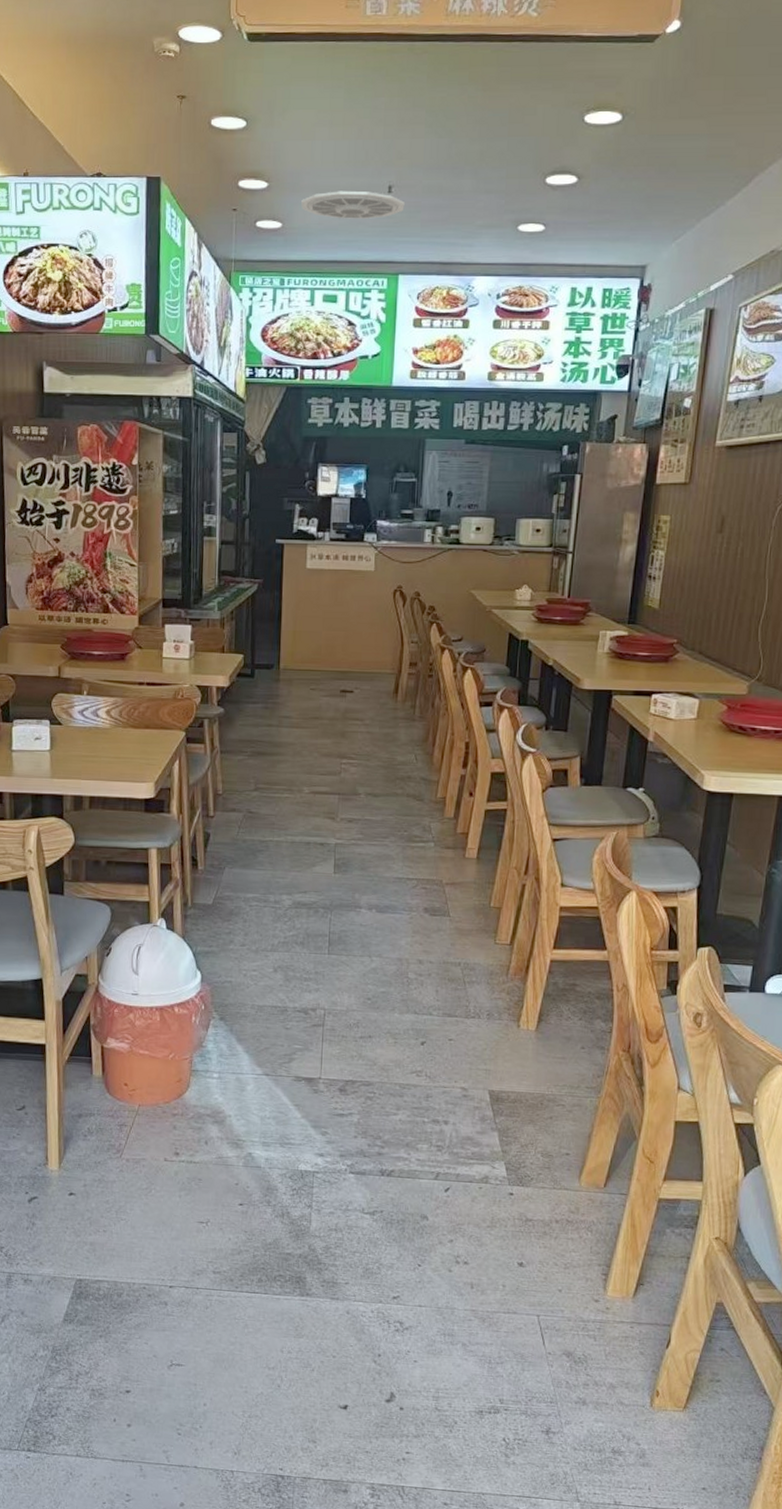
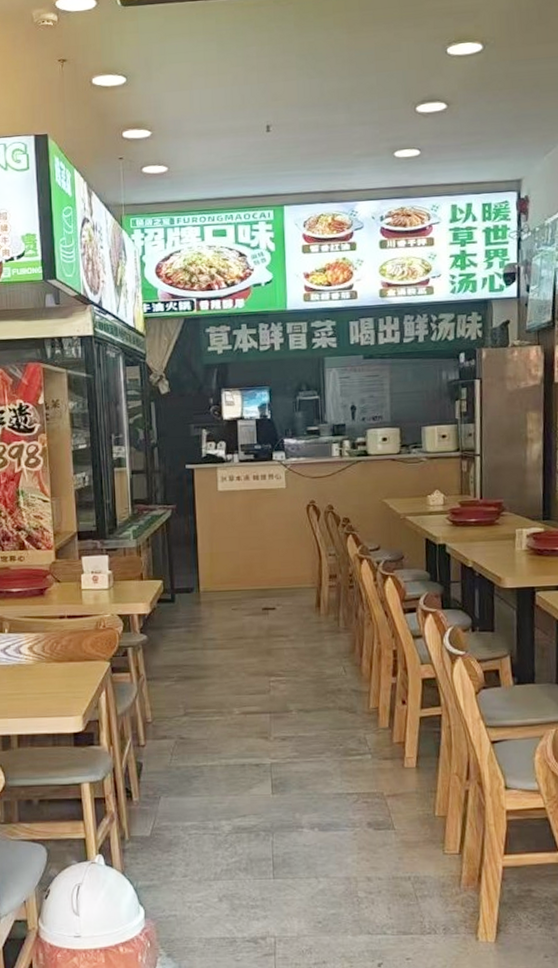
ceiling vent: present [301,191,405,219] -> none [184,132,284,160]

